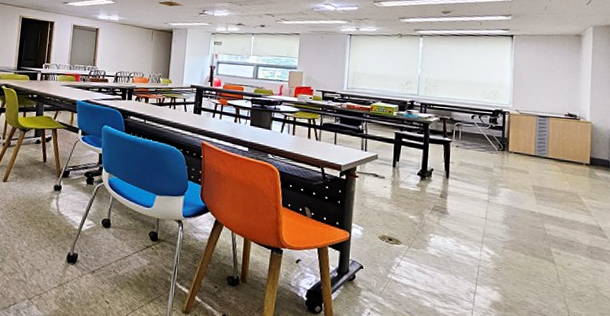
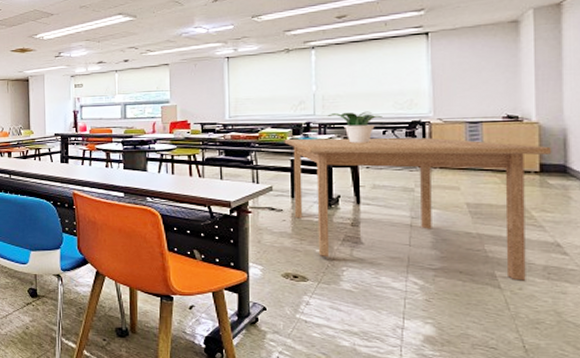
table: none [391,113,600,259] -> present [284,137,552,282]
potted plant: none [428,95,472,125] -> present [327,111,382,143]

